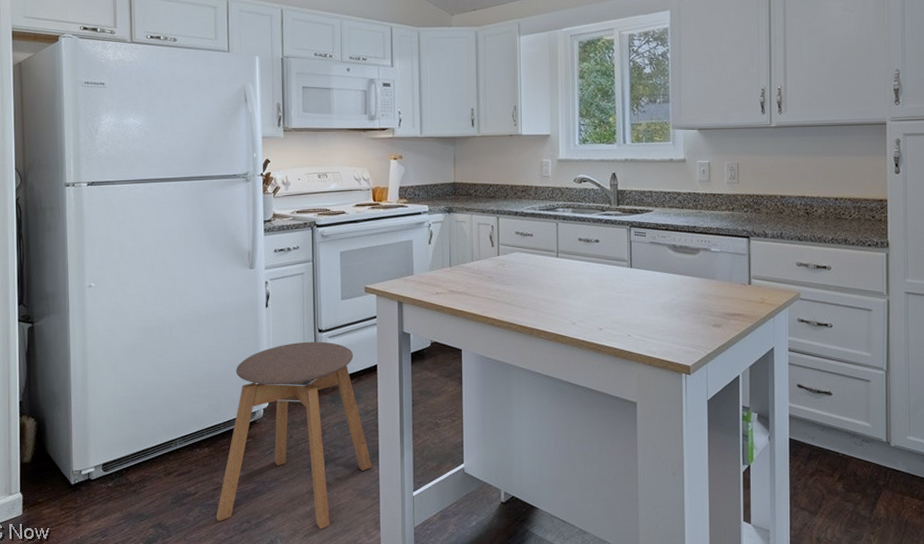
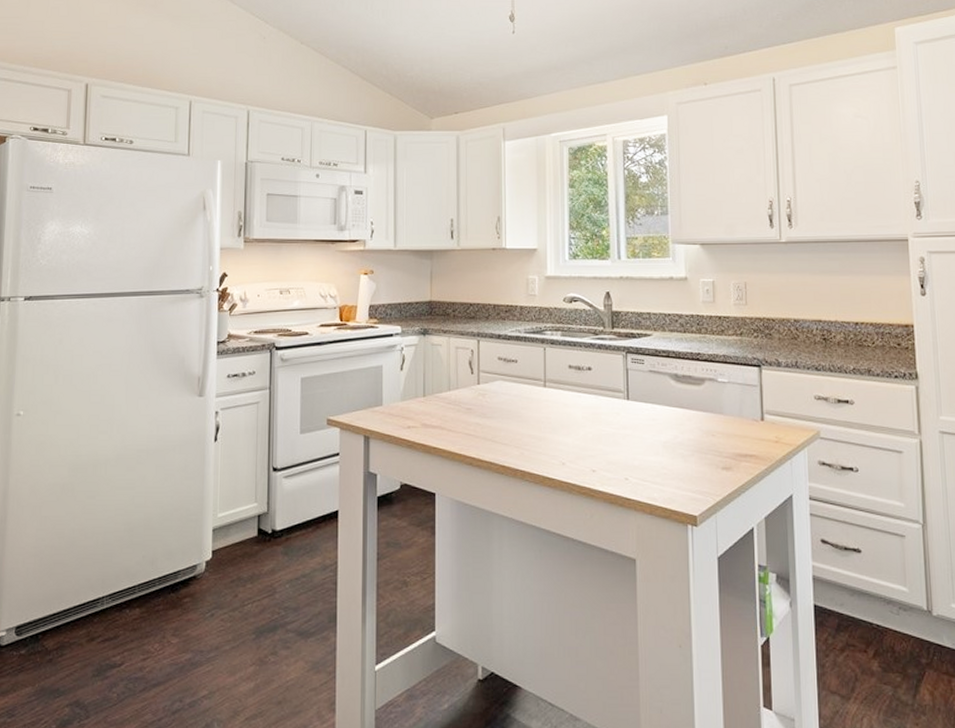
stool: present [216,341,372,529] -> none [143,482,329,711]

